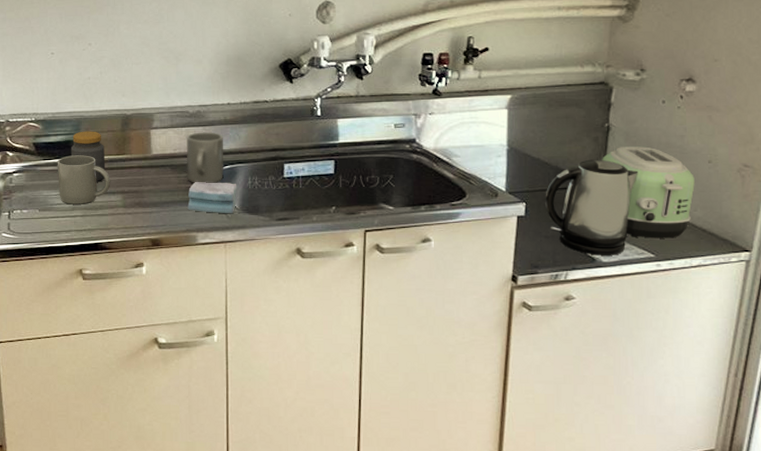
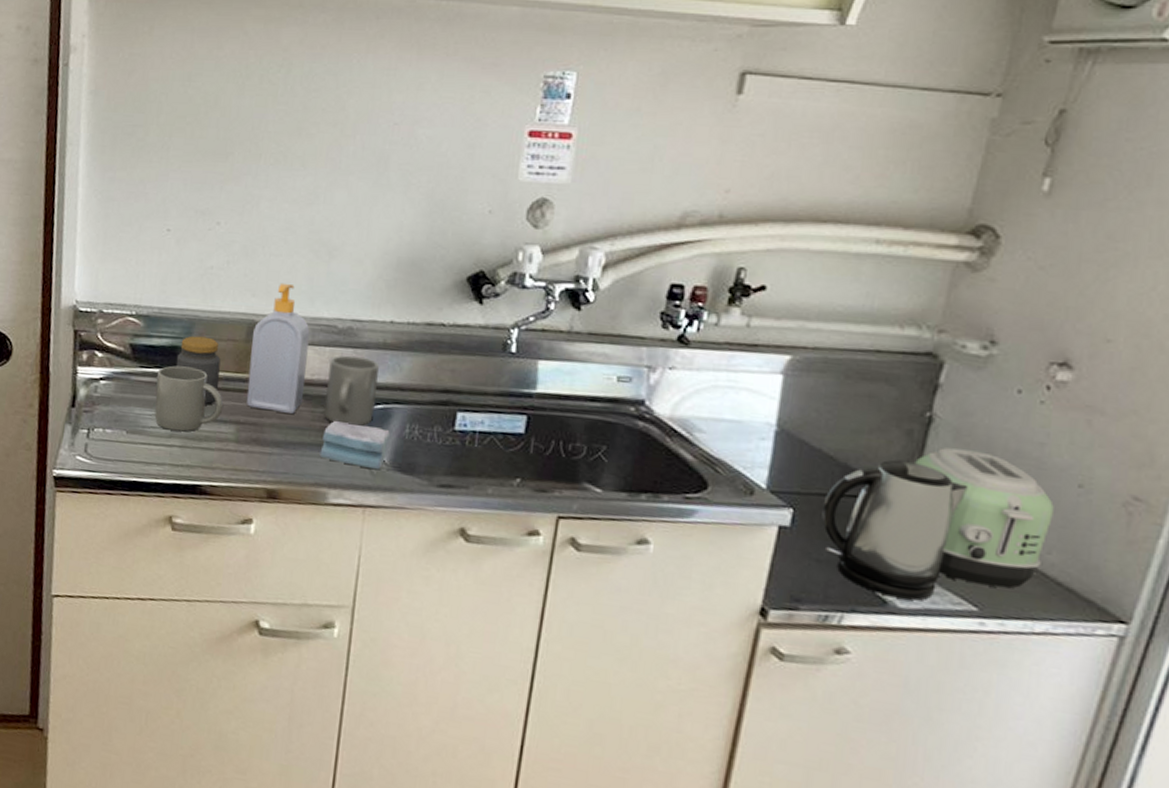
soap bottle: none [126,83,169,181] -> present [247,282,310,414]

